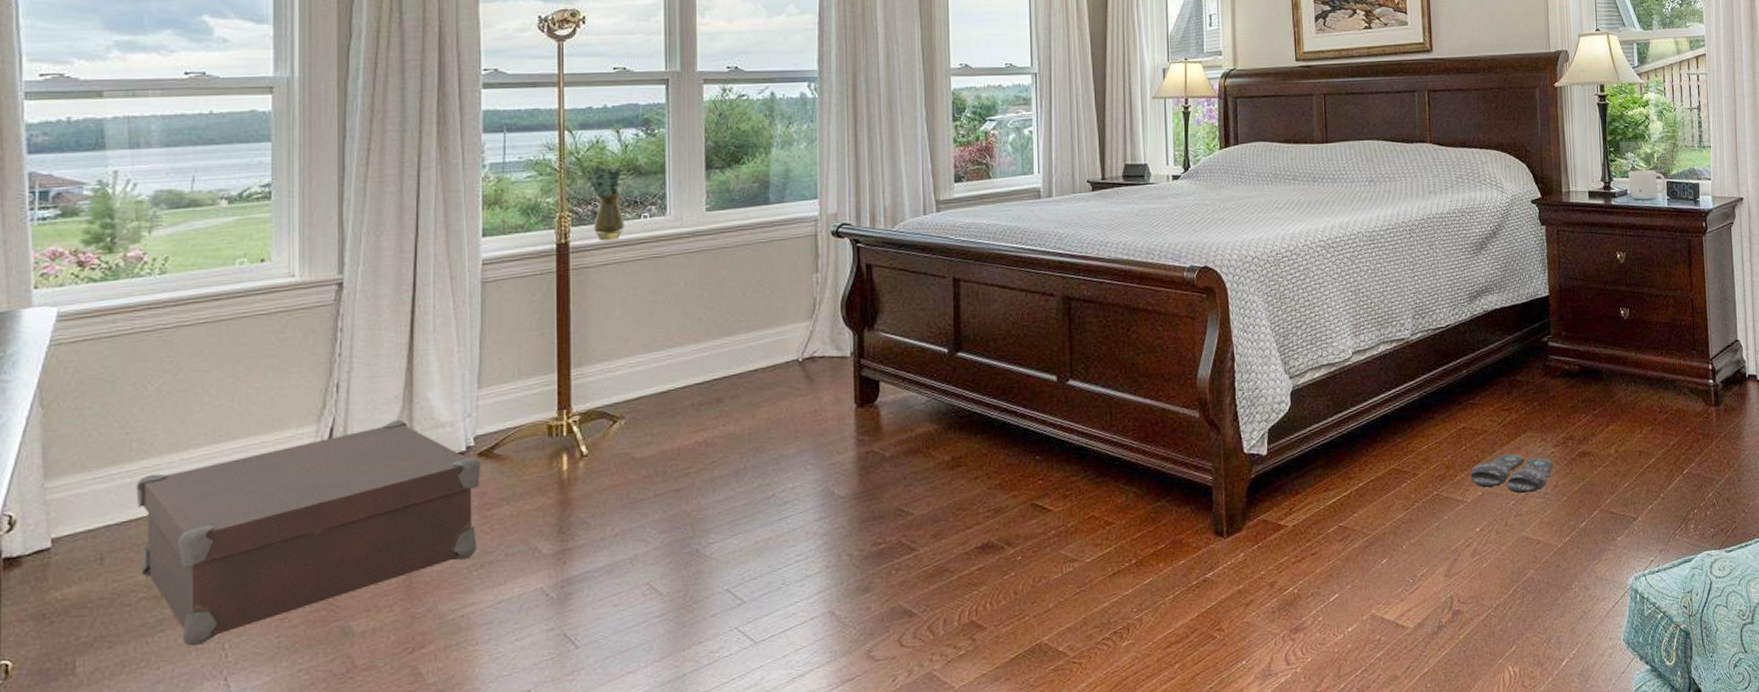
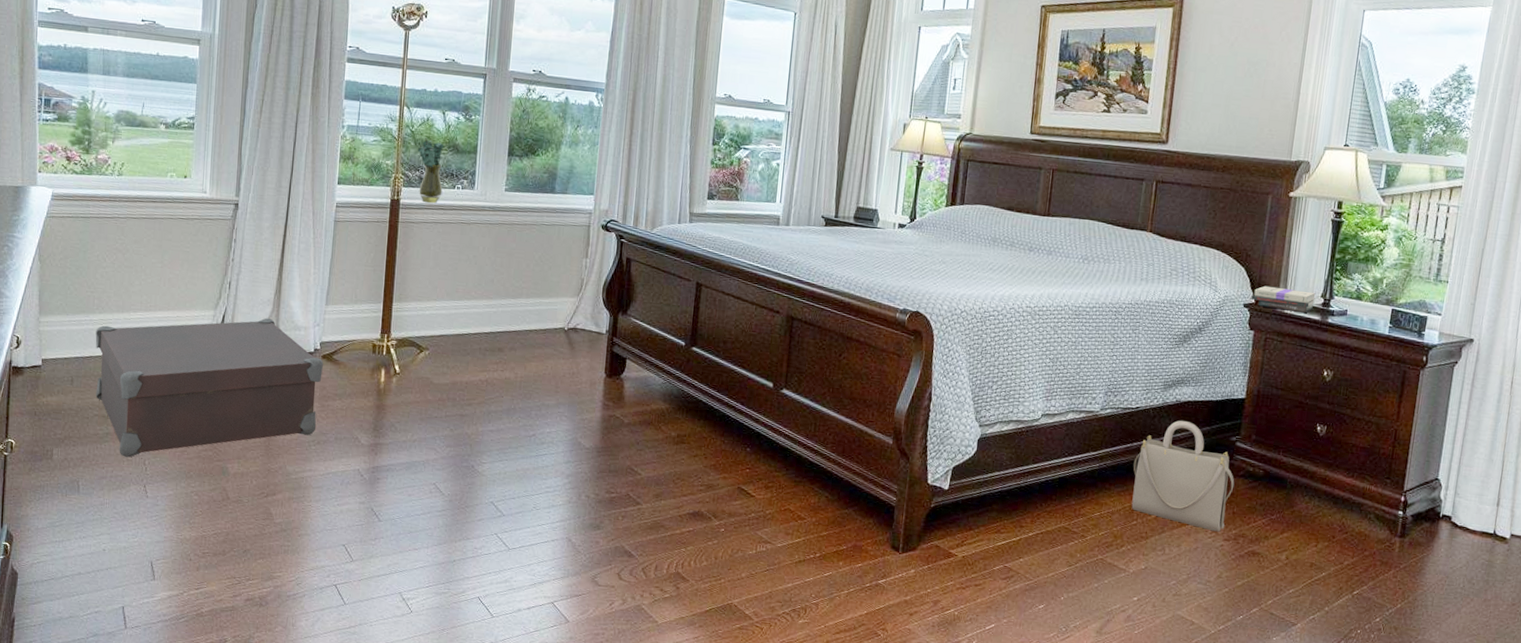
handbag: none [1452,330,1554,440] -> present [1131,420,1235,532]
slippers: present [1470,453,1553,493] -> none [1136,536,1220,577]
books: none [1537,177,1597,200] -> present [1251,285,1316,313]
mug: present [1628,169,1667,201] -> none [1349,292,1392,325]

